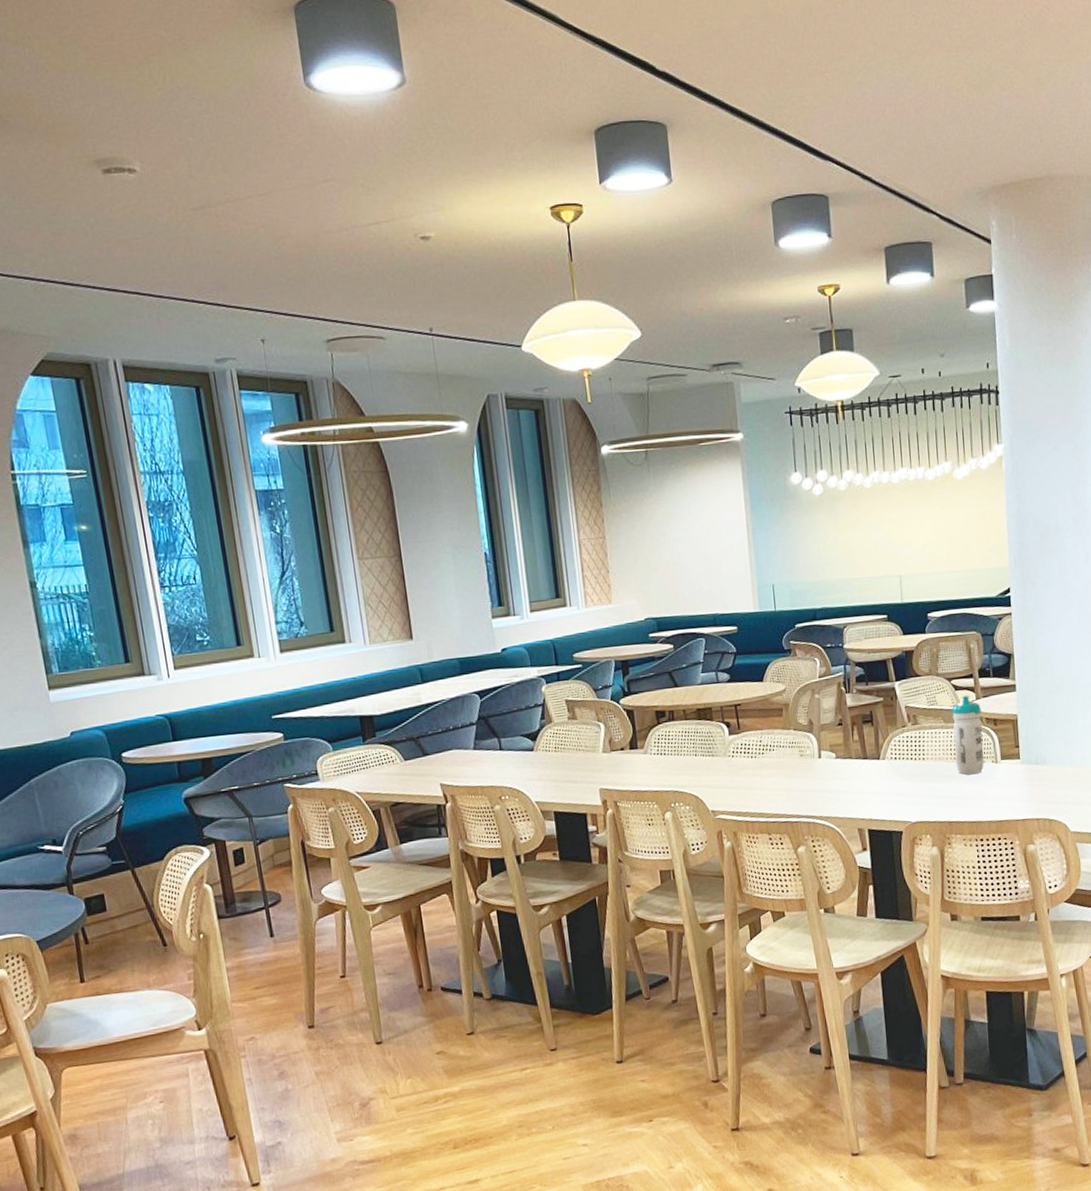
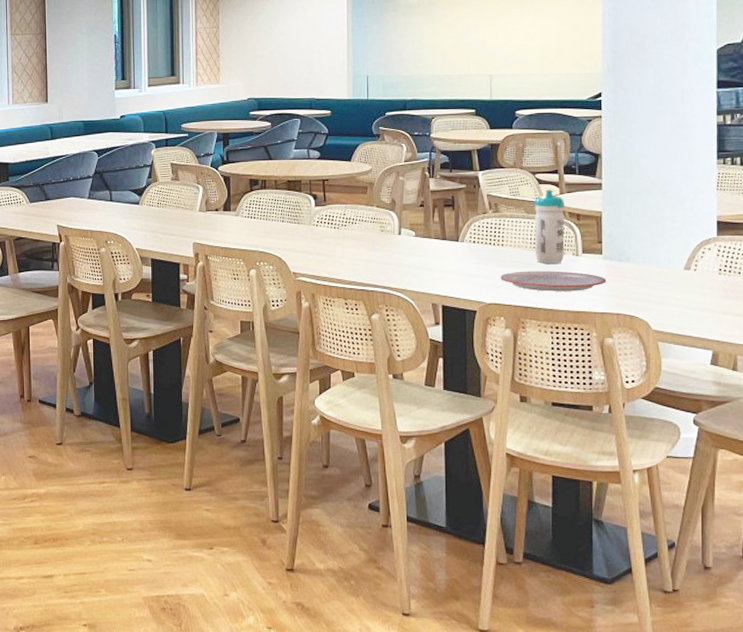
plate: none [923,780,1026,804] -> present [500,270,606,292]

